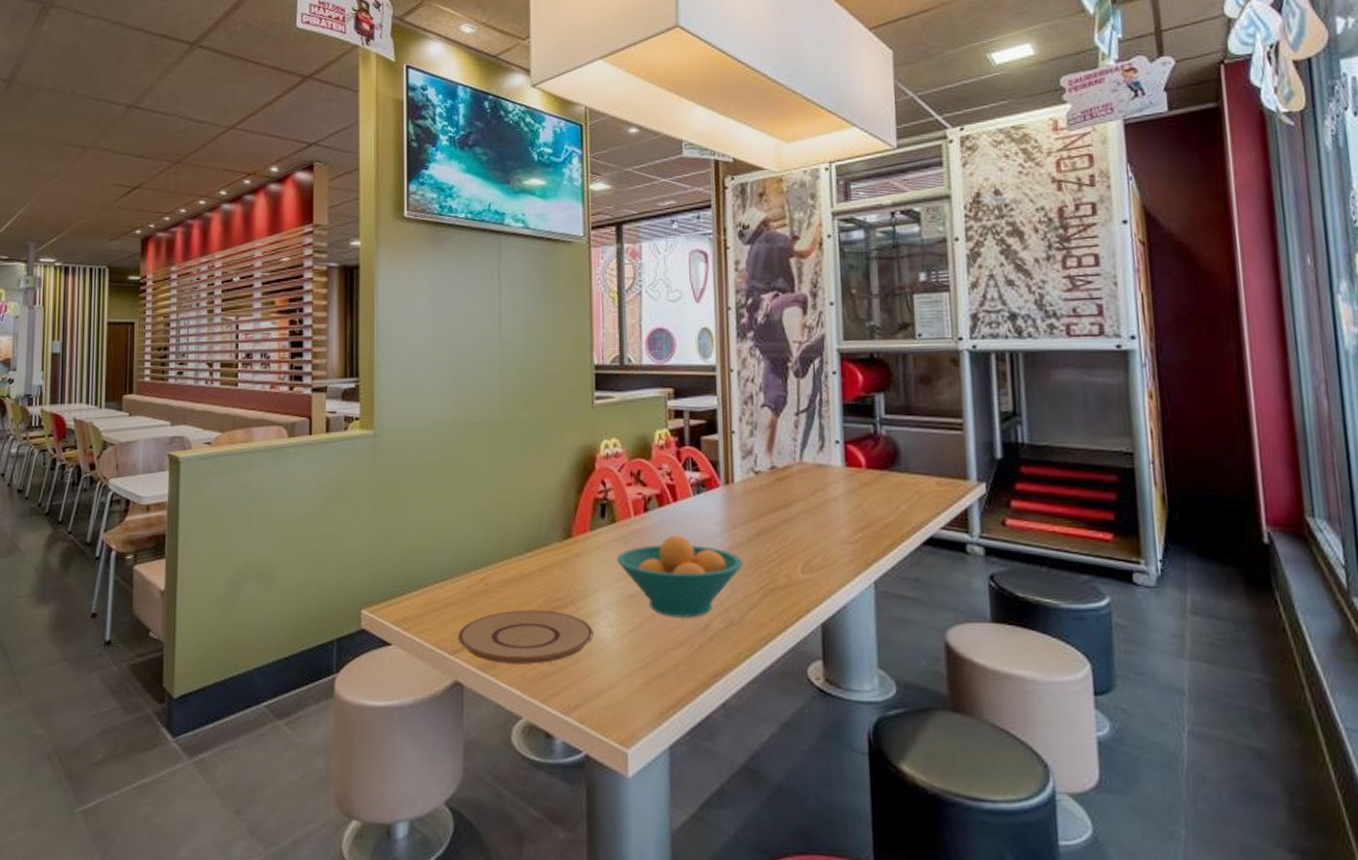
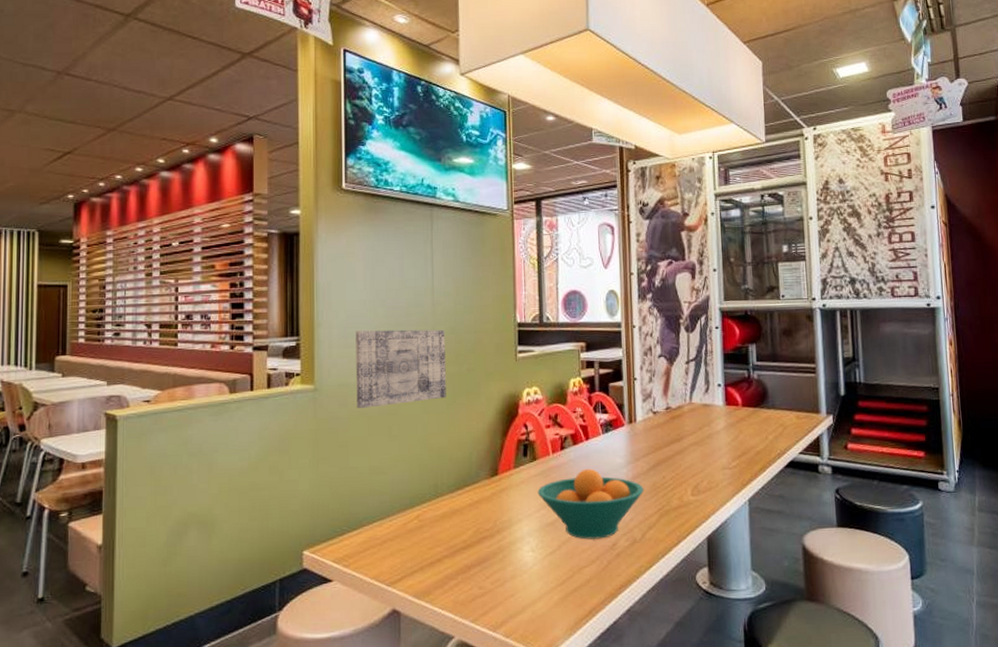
wall art: none [417,371,514,457] -> present [356,329,446,408]
plate: present [458,610,593,664] -> none [395,540,517,591]

